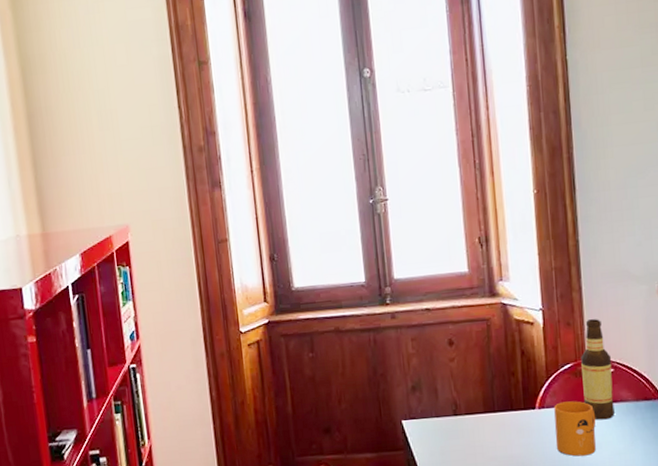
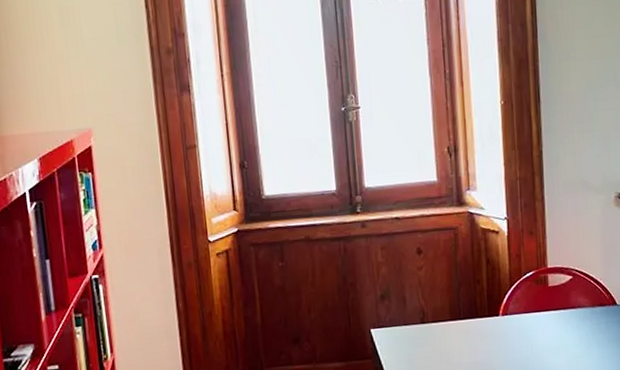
mug: present [554,401,596,457] -> none [516,307,556,361]
bottle: present [581,319,615,420] -> none [542,228,572,326]

